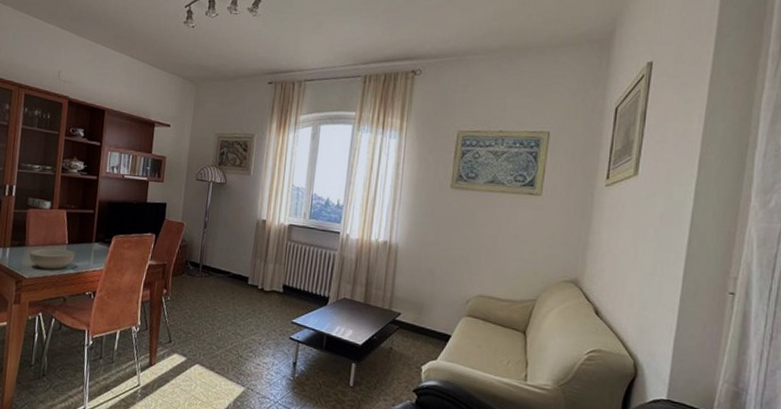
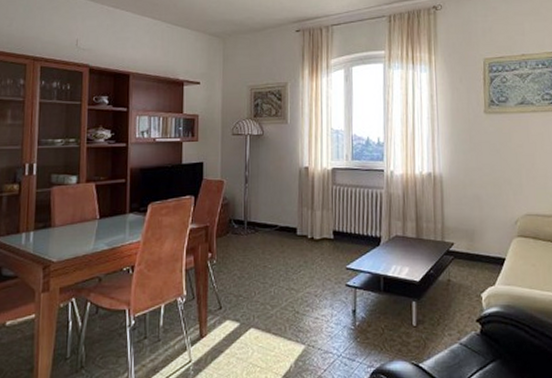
bowl: present [28,248,76,270] -> none [55,225,109,249]

